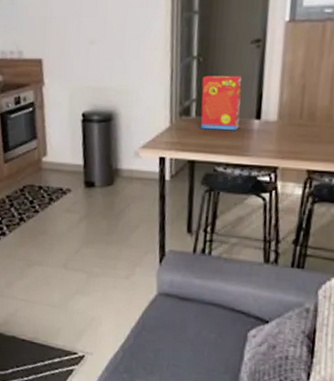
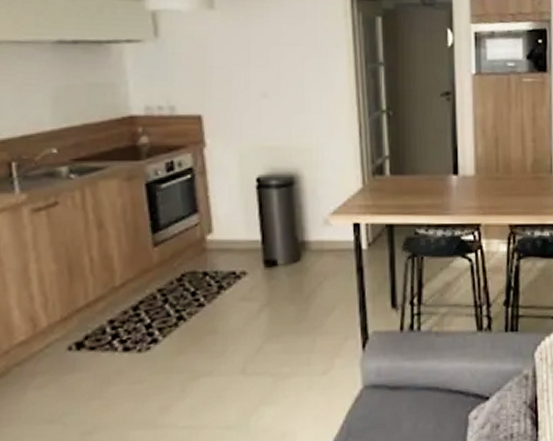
cereal box: present [201,75,242,131] -> none [394,129,437,189]

